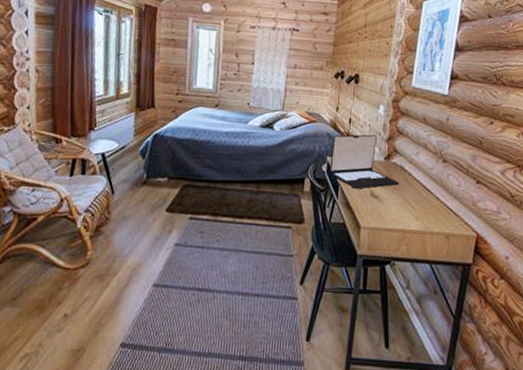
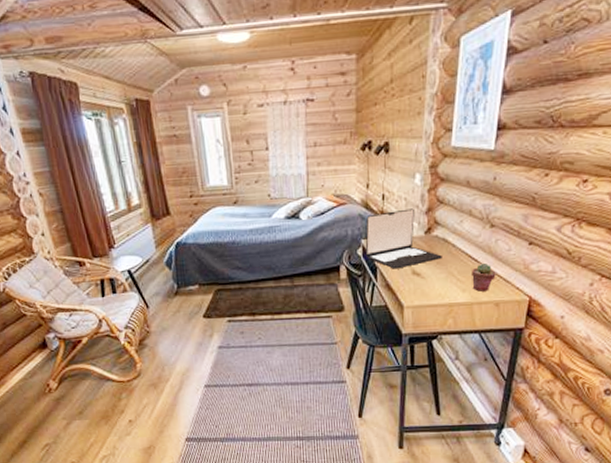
potted succulent: none [425,195,447,222] -> present [472,264,496,292]

